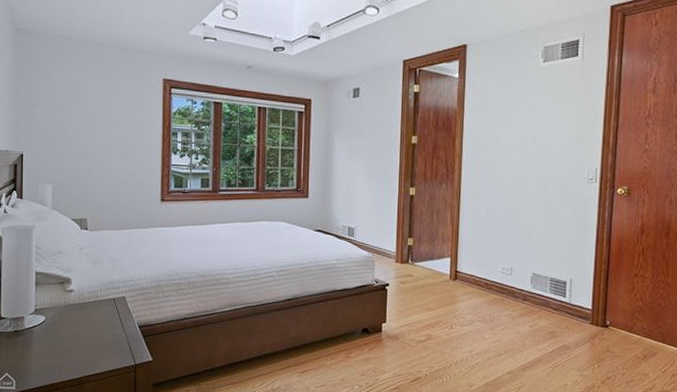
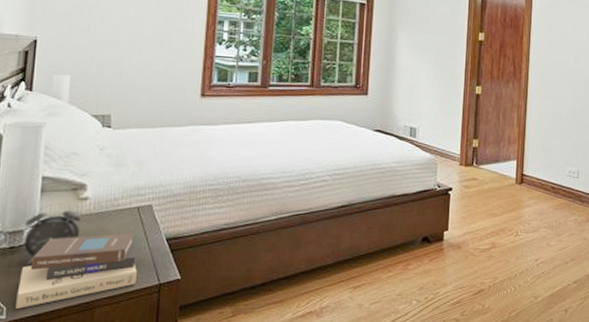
books: none [22,320,117,382] -> present [16,233,138,309]
alarm clock: none [24,294,68,345] -> present [24,203,81,264]

